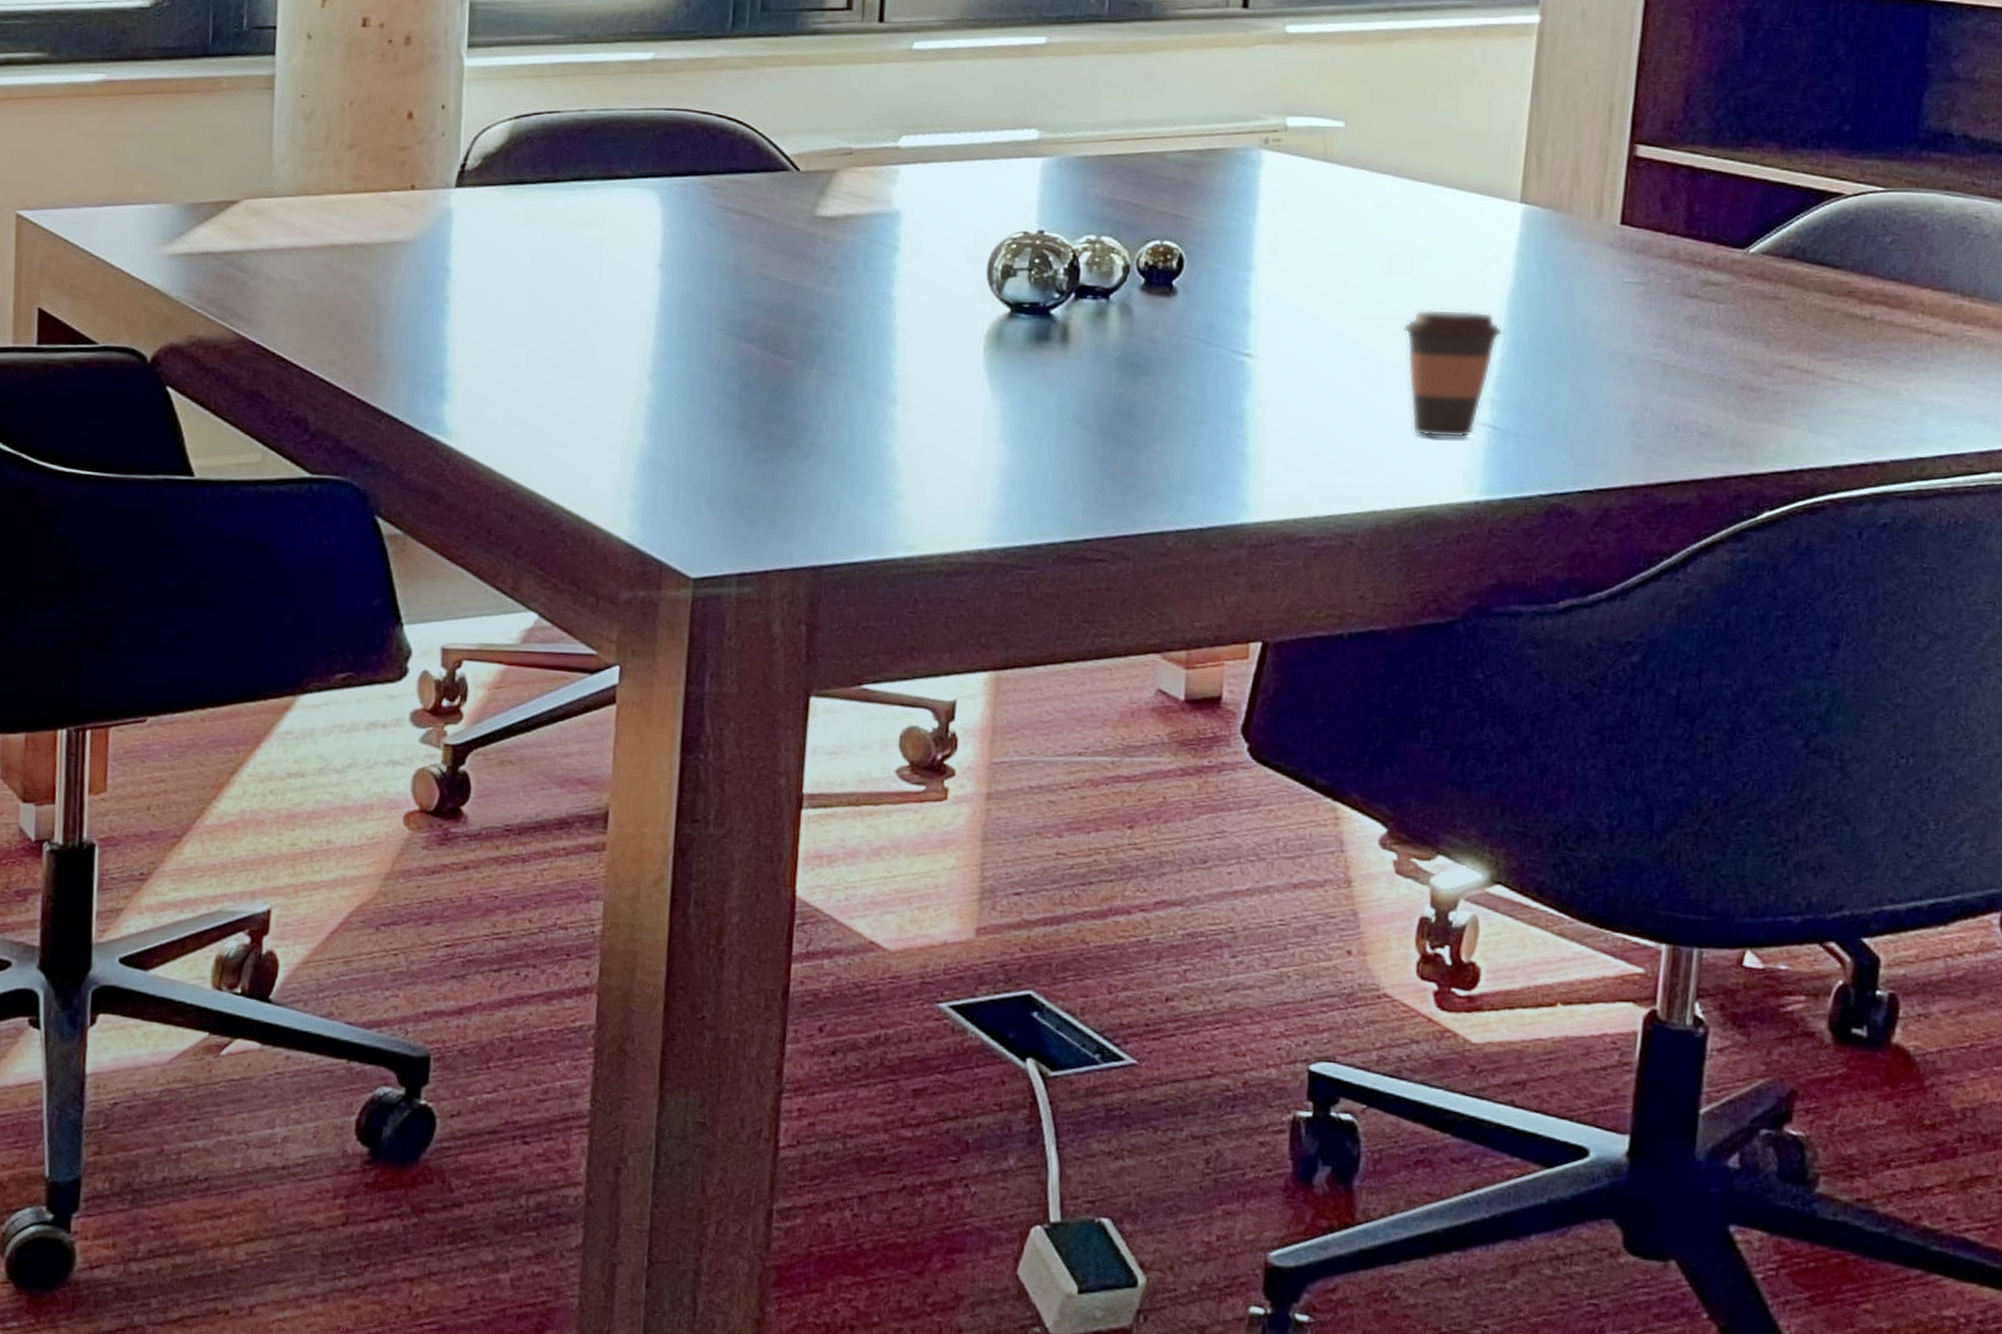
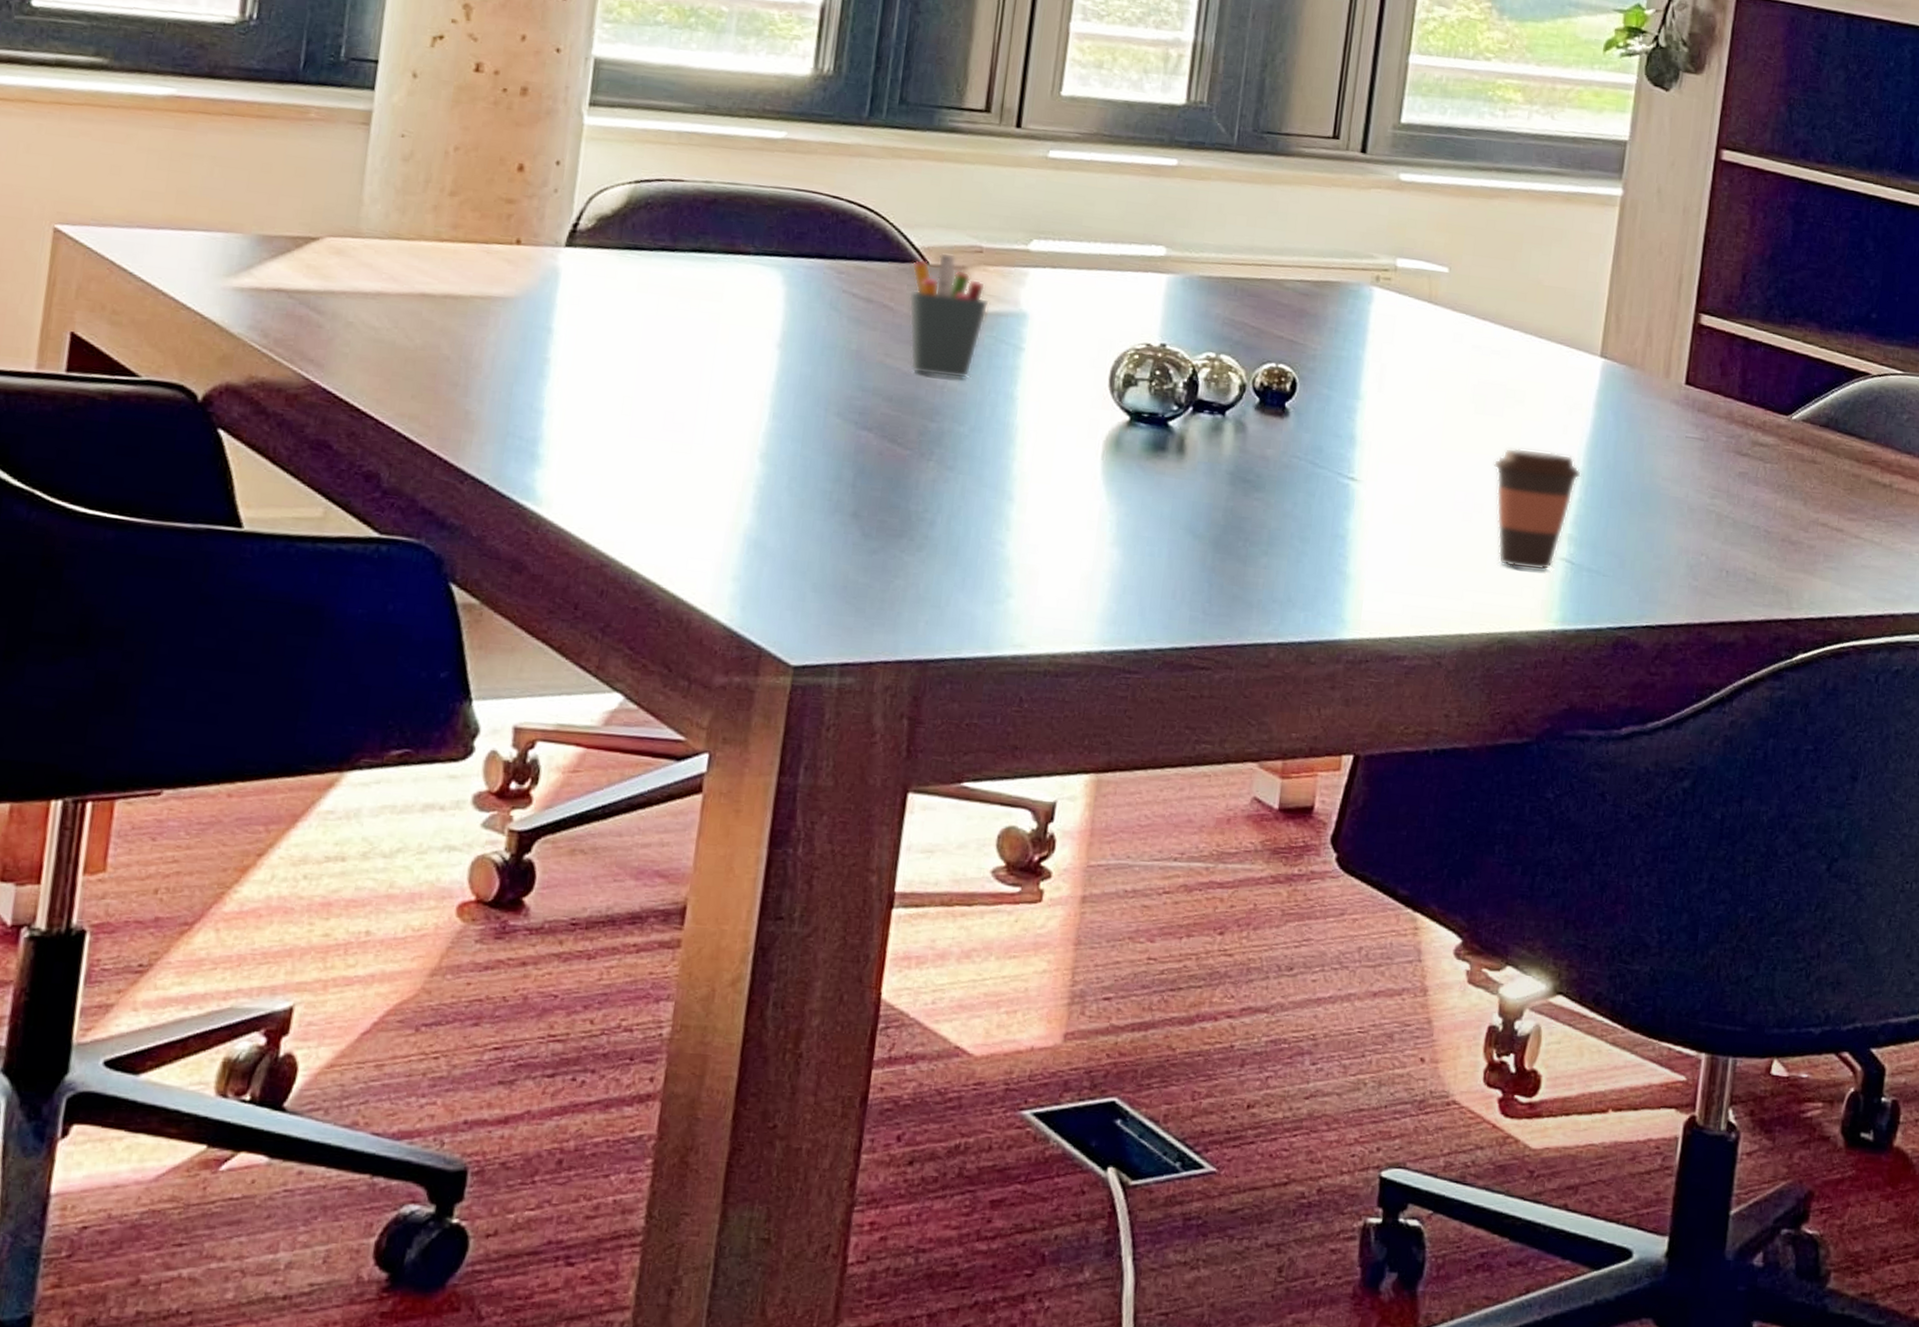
pen holder: none [781,157,862,284] -> present [908,252,989,379]

